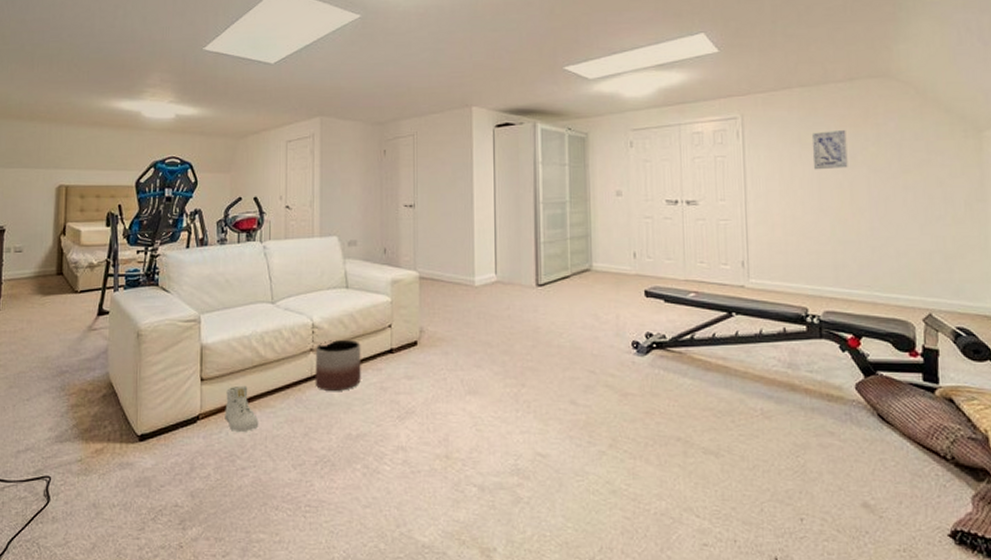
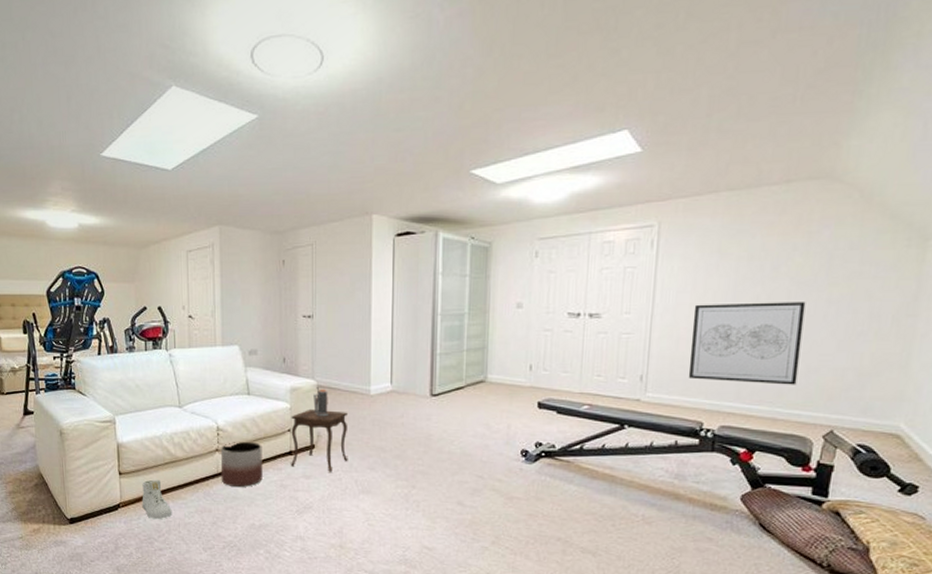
side table: none [390,279,453,371] -> present [290,387,349,472]
wall art: none [784,188,890,269] -> present [688,302,806,385]
wall art: present [811,129,848,170] -> none [730,237,773,282]

